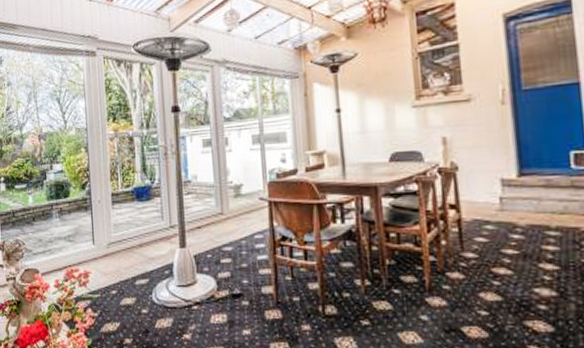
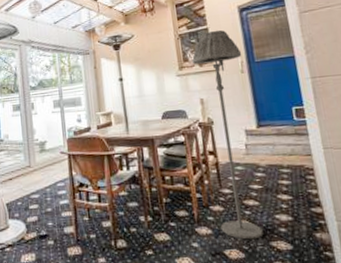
floor lamp: none [434,46,516,317] -> present [192,30,263,240]

